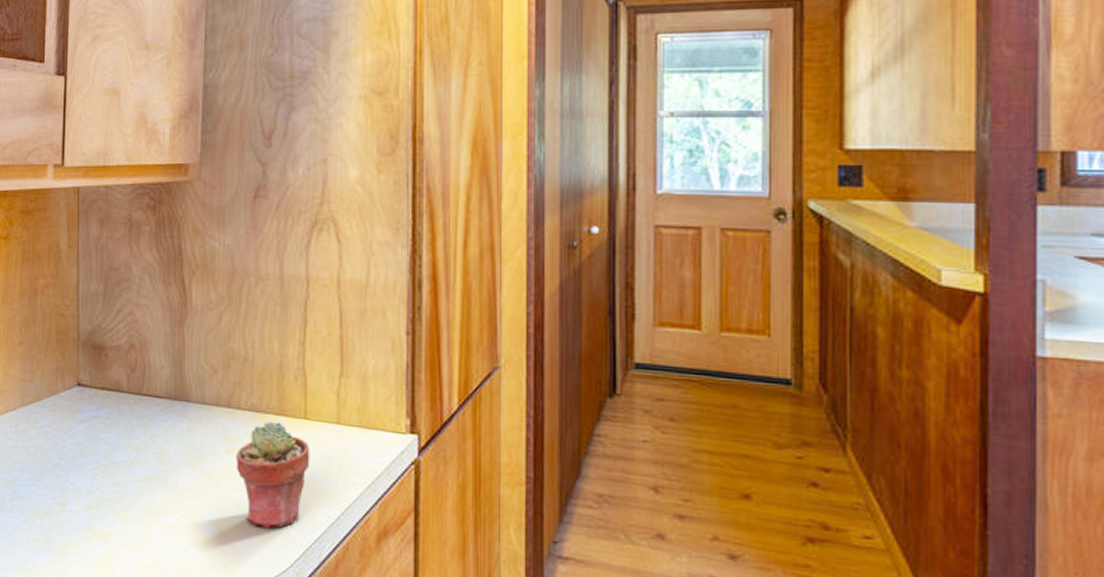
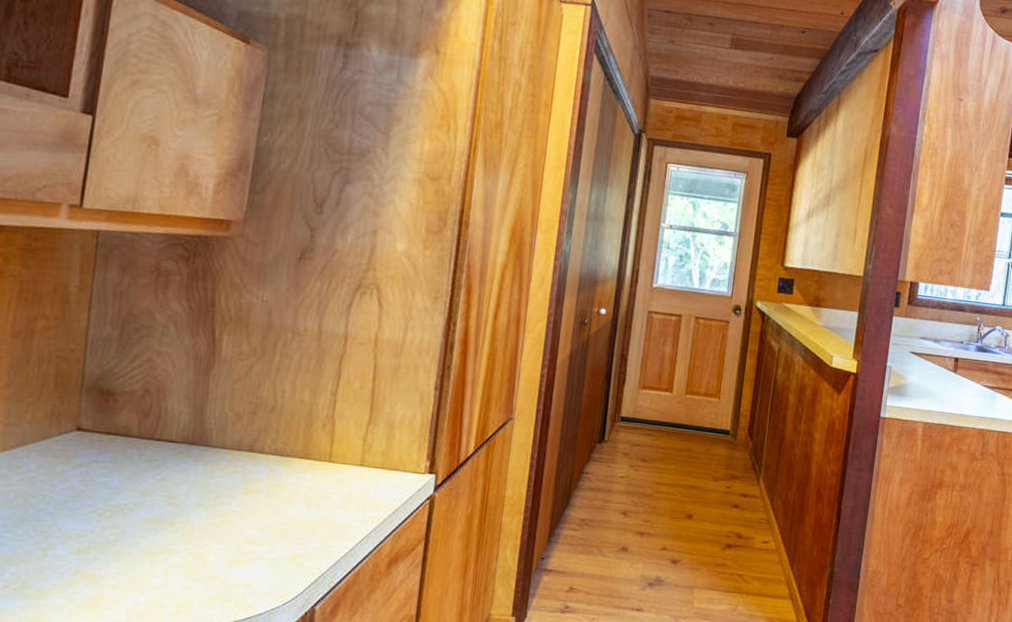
potted succulent: present [236,420,310,529] -> none [253,463,332,561]

